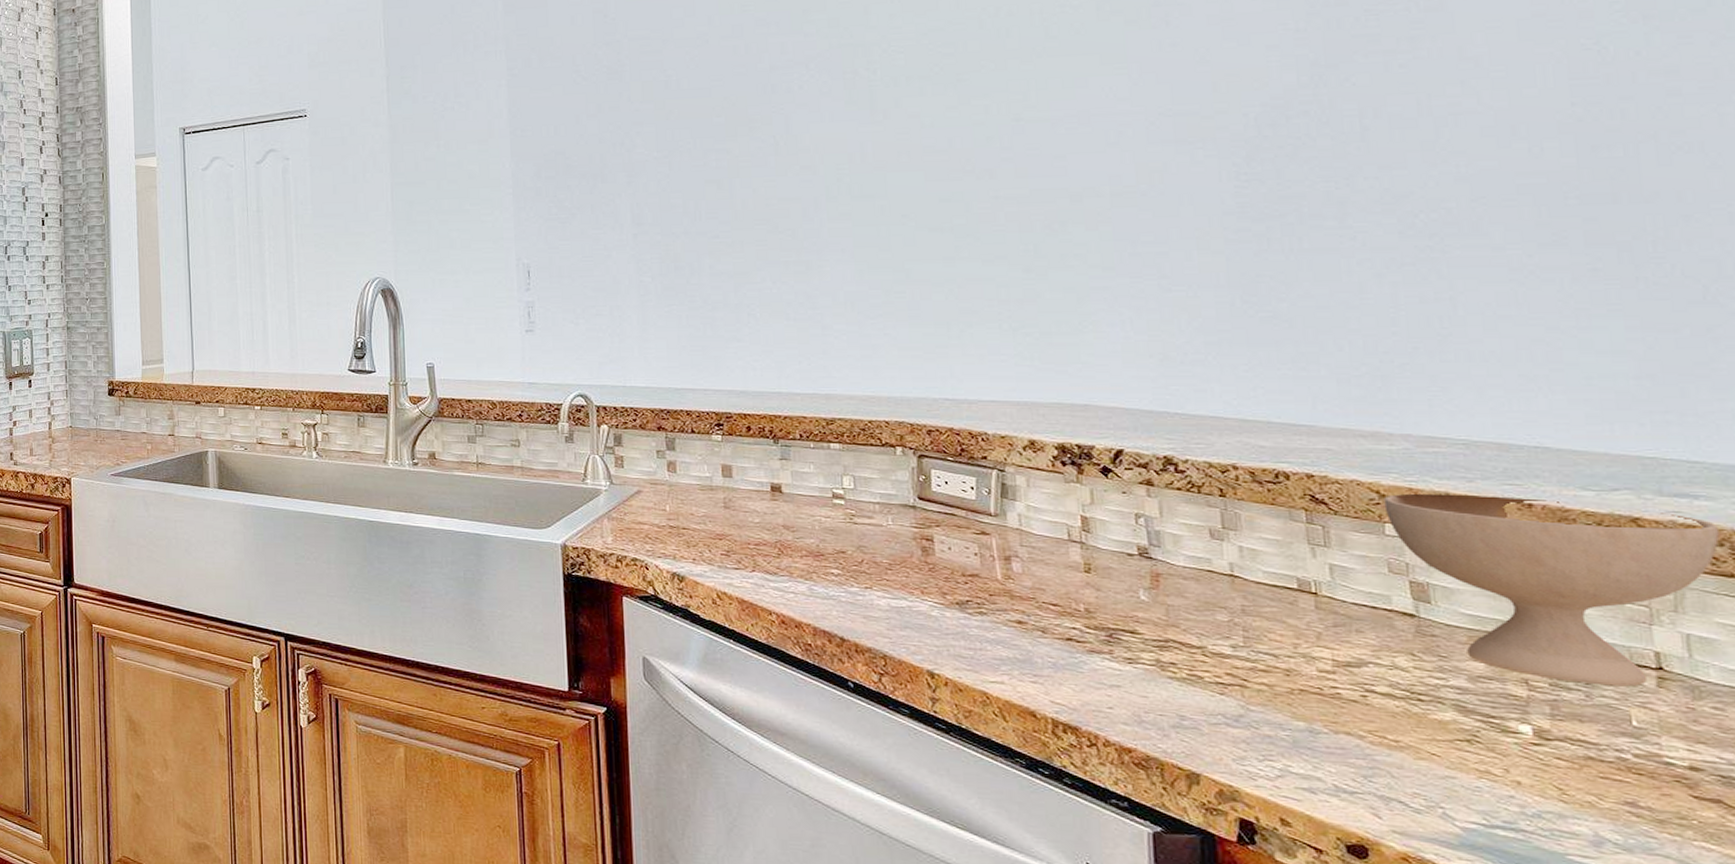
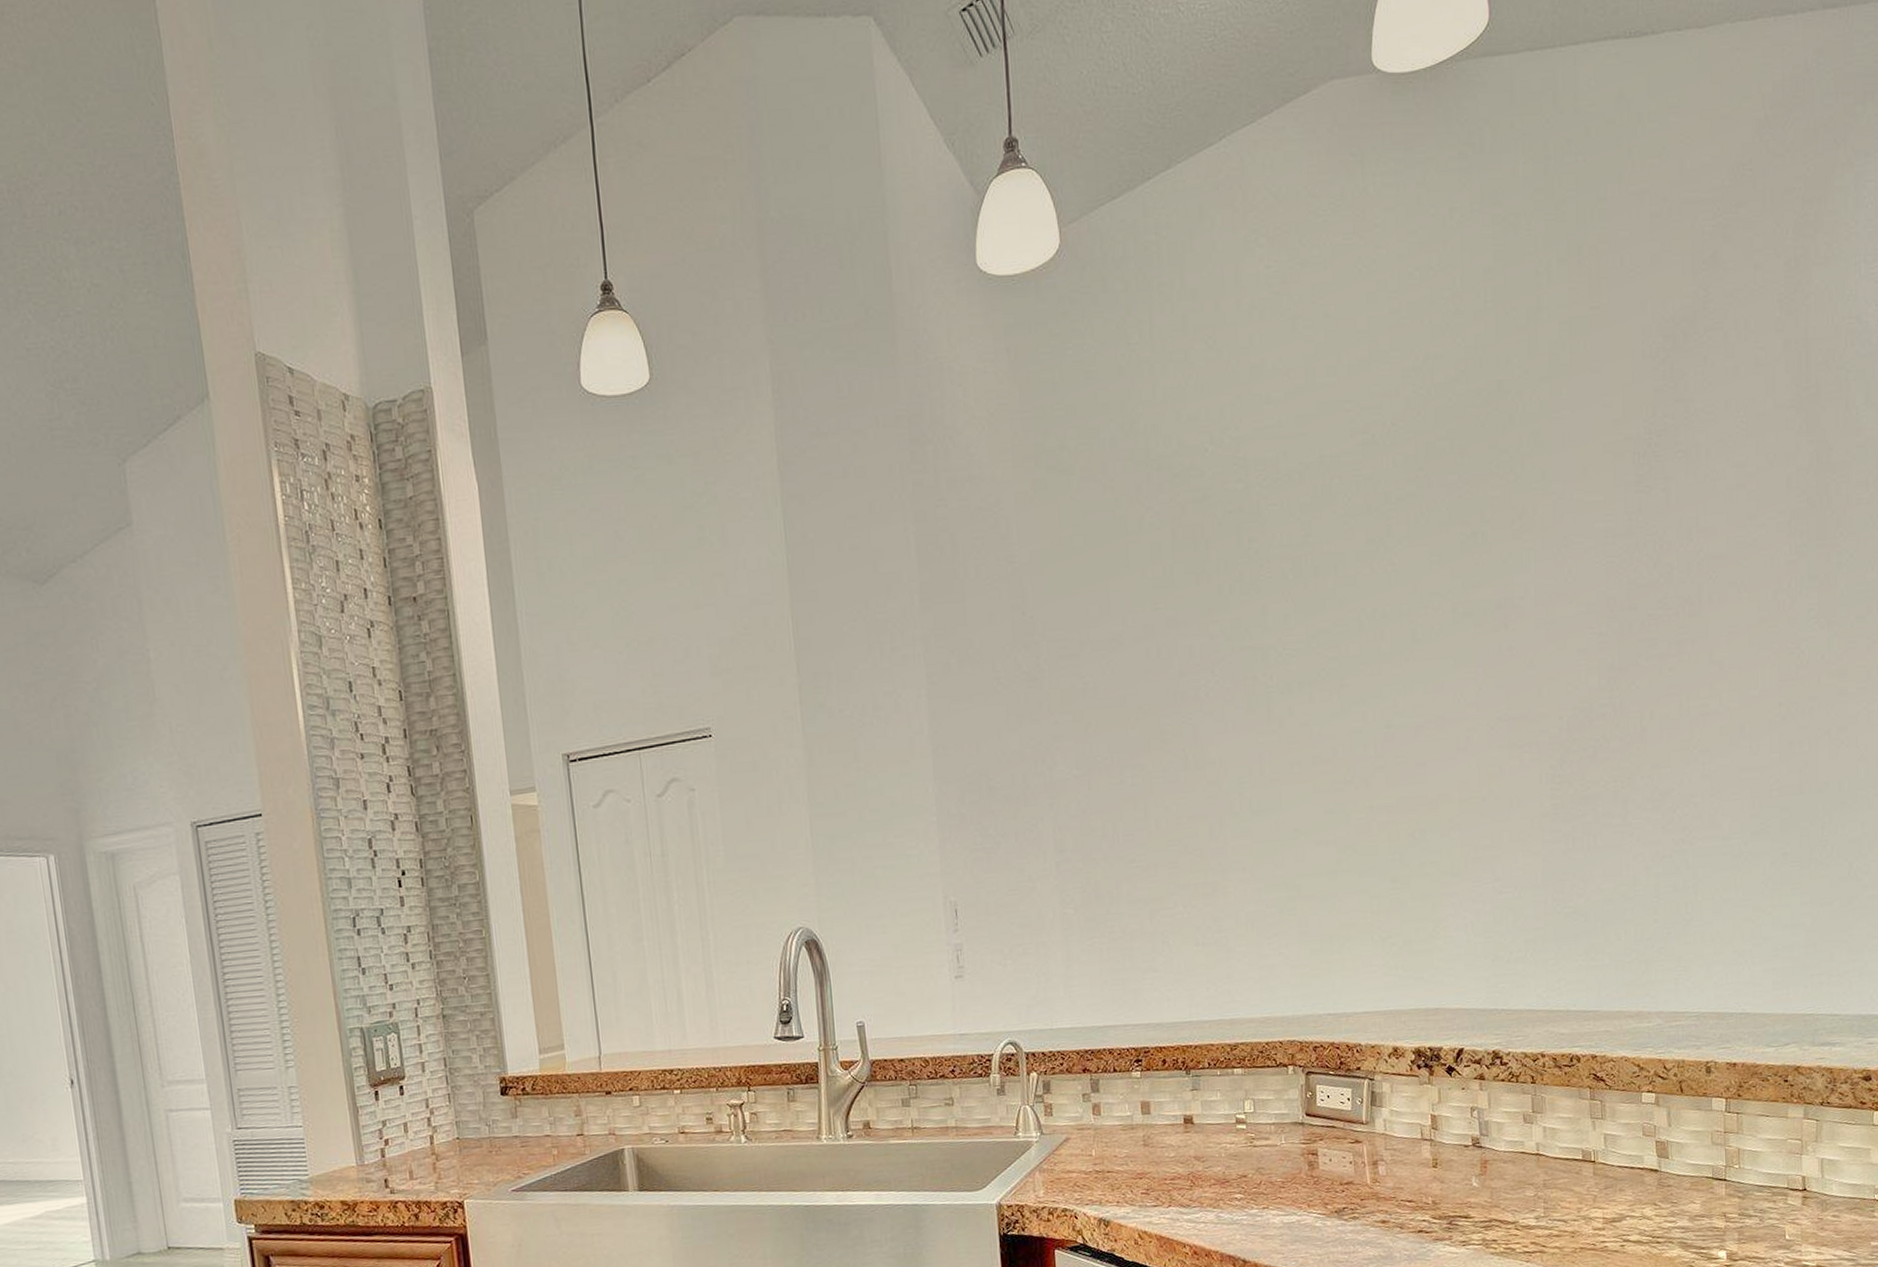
bowl: present [1383,493,1719,687] -> none [1642,1058,1845,1211]

